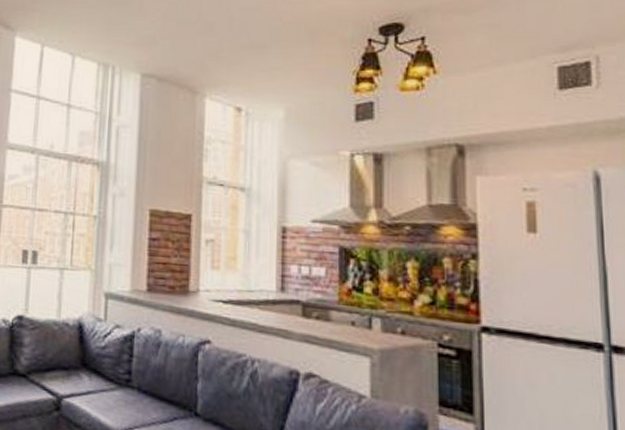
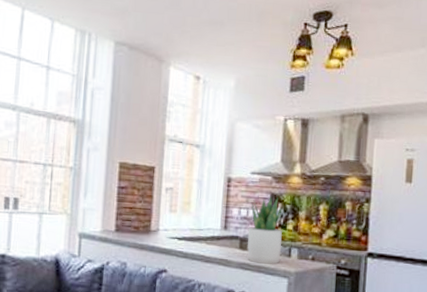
planter: none [311,249,359,338] -> present [247,196,283,265]

